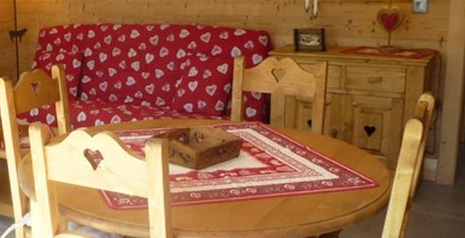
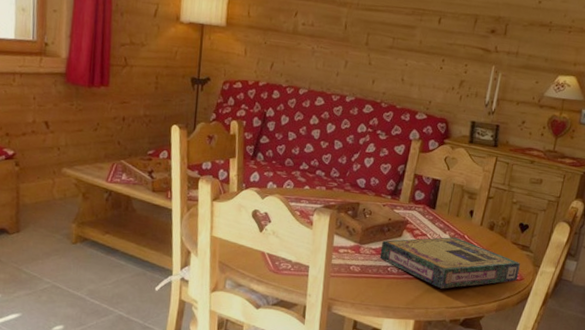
video game box: none [218,149,374,206] -> present [379,236,521,289]

